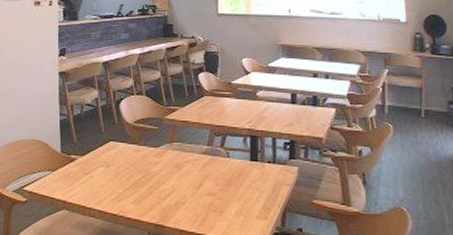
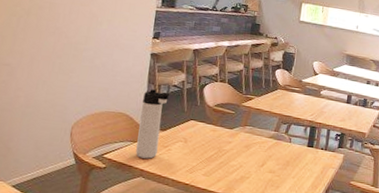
thermos bottle: none [55,111,84,189] -> present [136,89,170,159]

